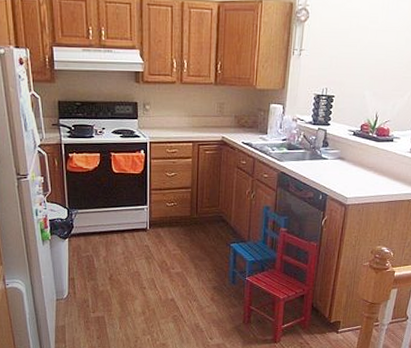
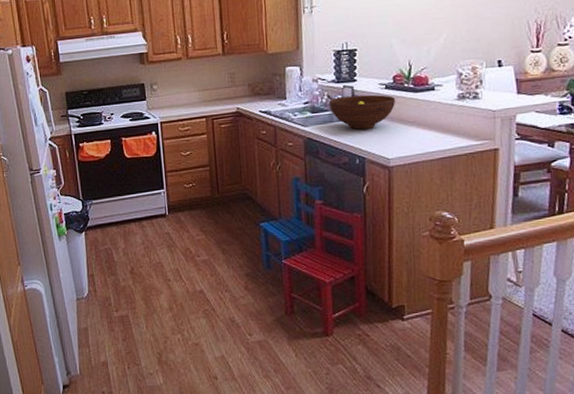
fruit bowl: none [304,138,361,169] -> present [329,94,396,130]

